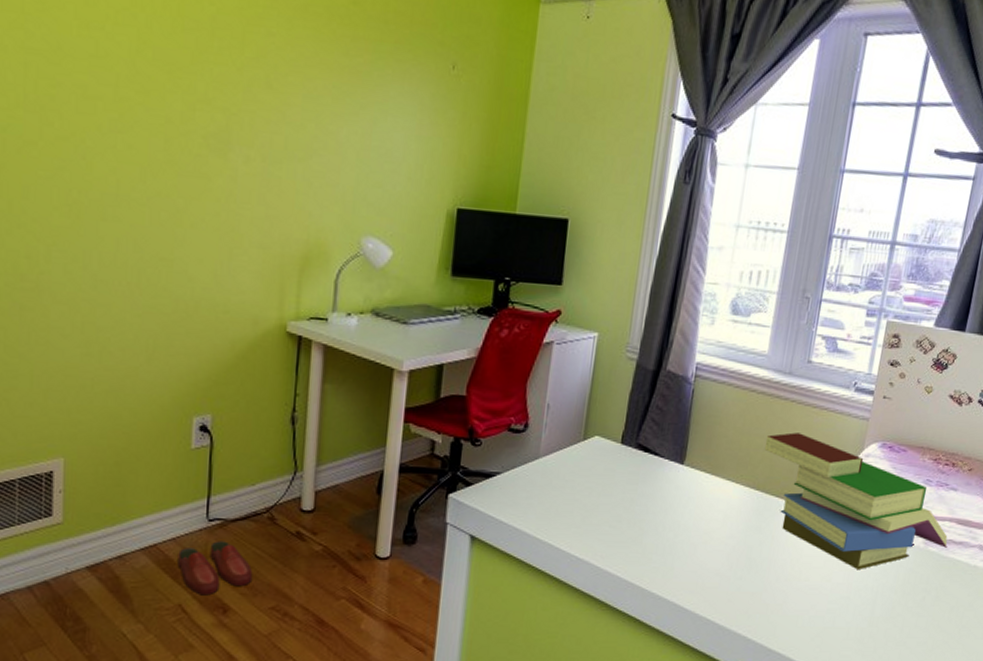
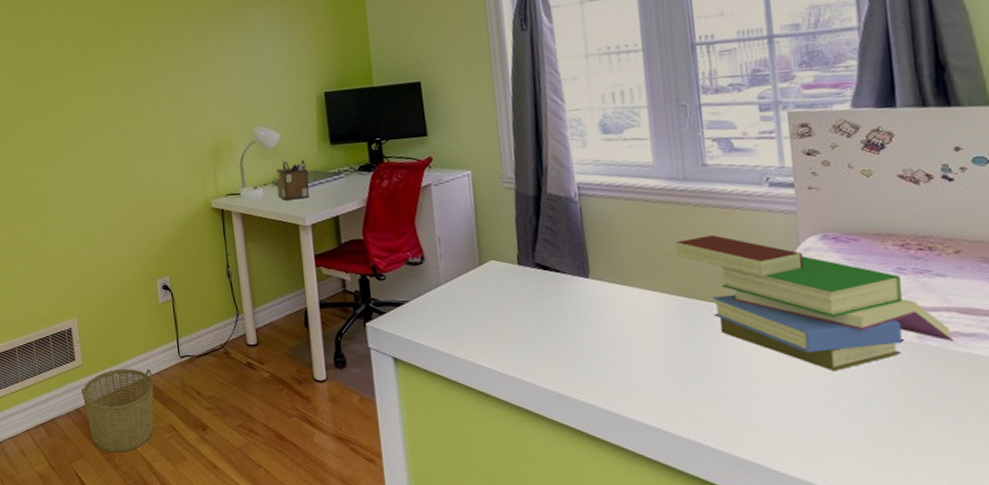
basket: none [54,531,166,639] -> present [81,369,154,453]
slippers: present [177,541,253,596] -> none [163,373,221,417]
desk organizer: none [375,286,419,338] -> present [276,160,310,200]

